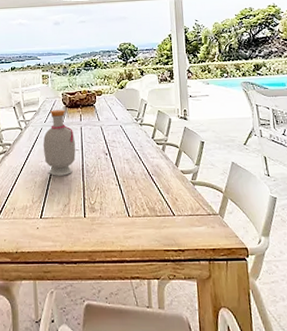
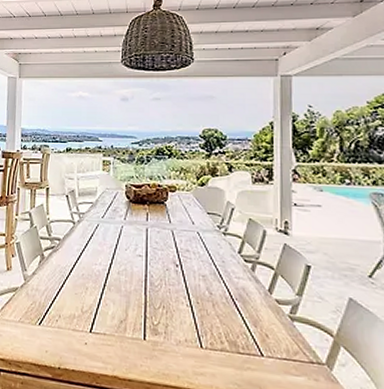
bottle: present [43,109,76,176] -> none [98,203,138,286]

